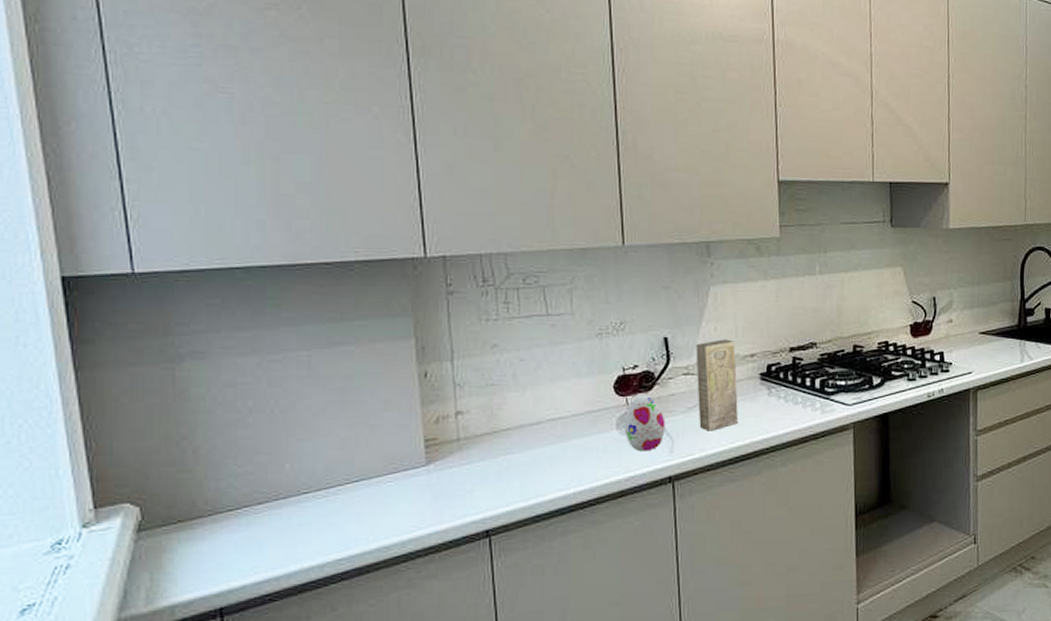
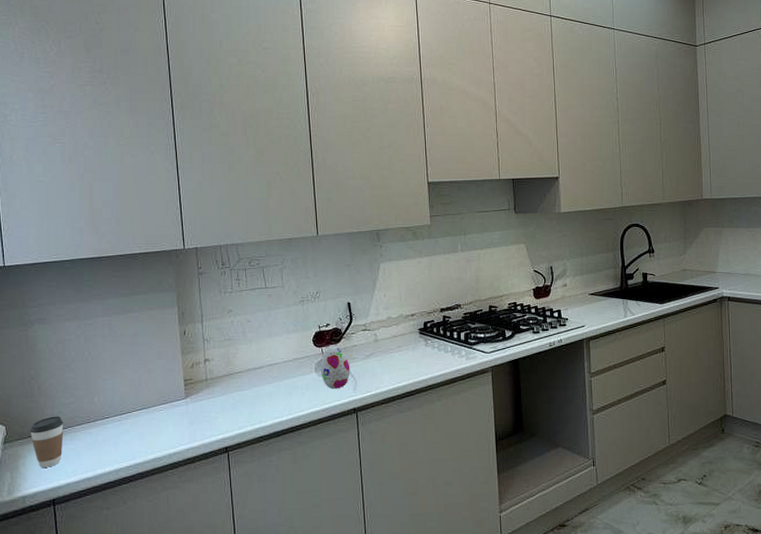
coffee cup: none [181,491,236,565] -> present [30,416,64,468]
box: present [696,339,738,431] -> none [371,303,403,374]

